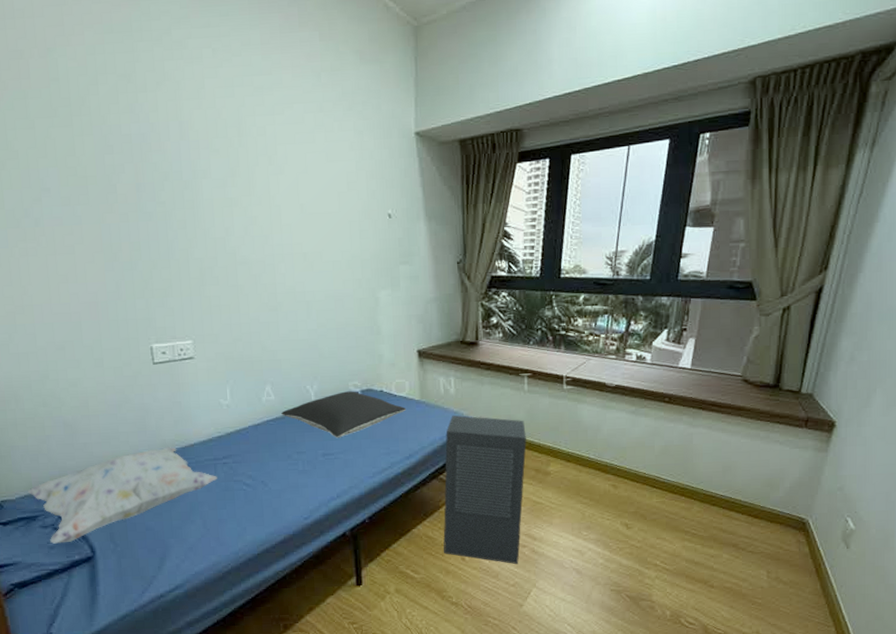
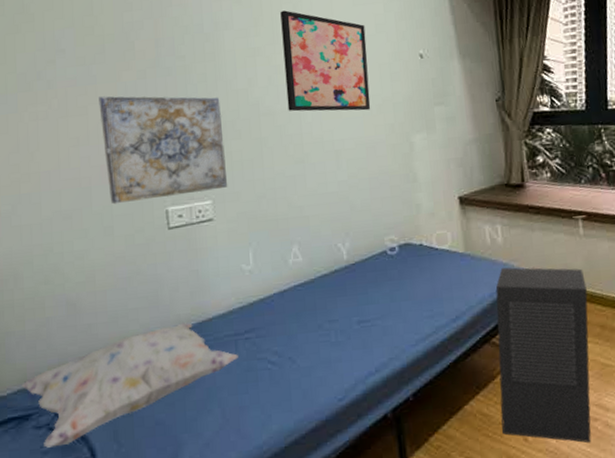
wall art: none [84,236,207,339] -> present [99,96,228,205]
wall art: none [256,162,340,265] -> present [280,10,371,112]
pillow: present [281,391,407,438] -> none [310,246,450,302]

